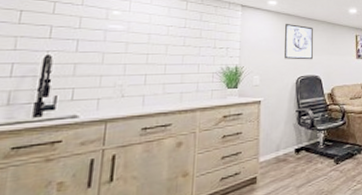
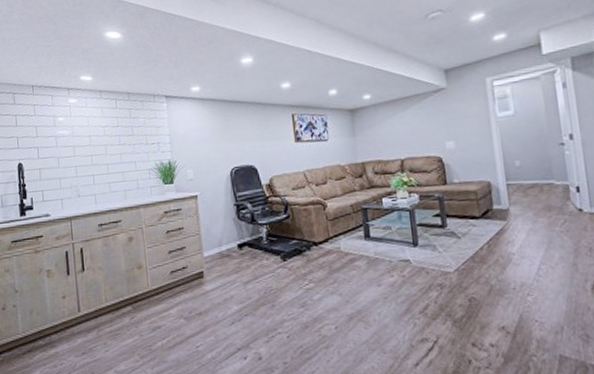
wall art: present [285,24,313,60] -> none [212,110,245,150]

